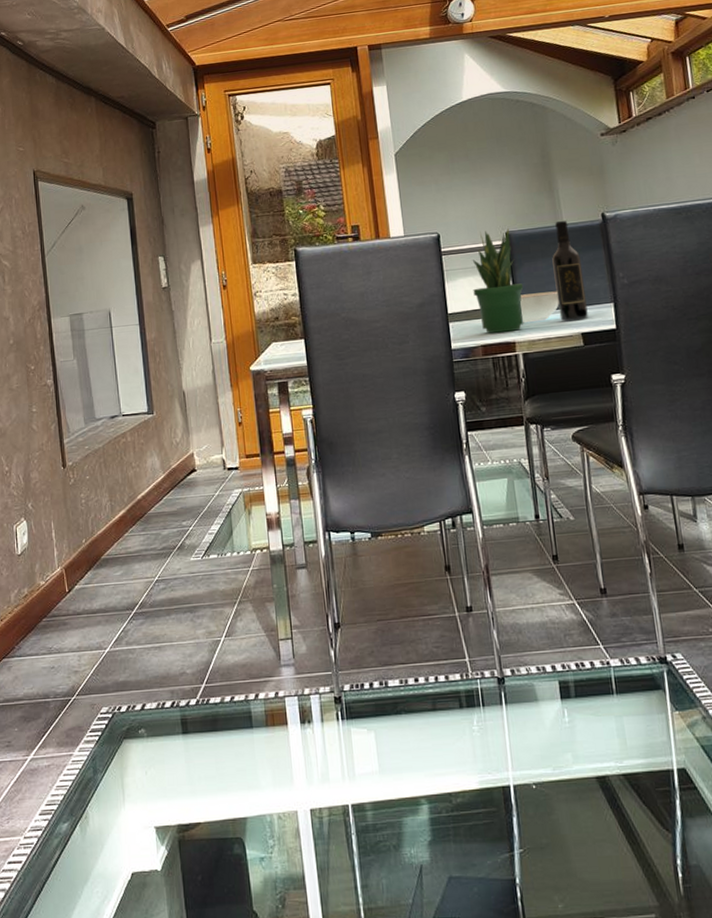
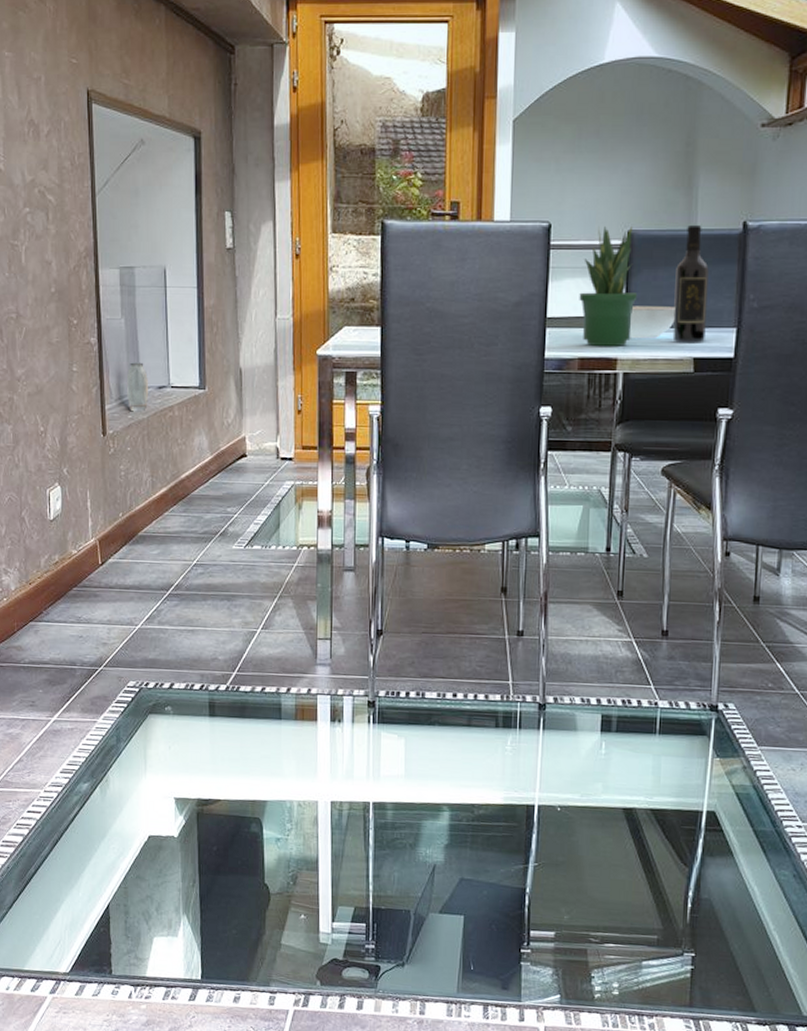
vase: none [81,396,103,443] -> present [126,362,149,412]

